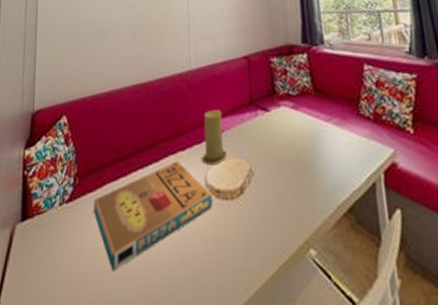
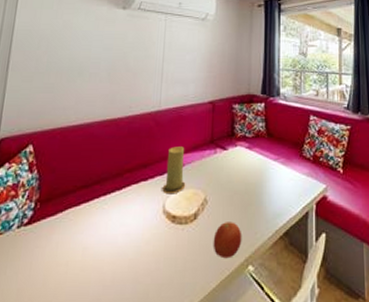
pizza box: present [94,160,213,272] -> none [52,189,169,288]
fruit: none [264,196,299,240] -> present [213,222,242,259]

